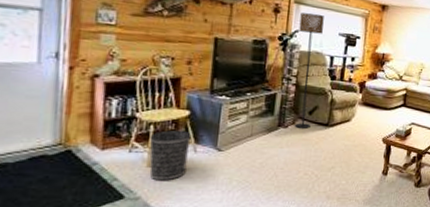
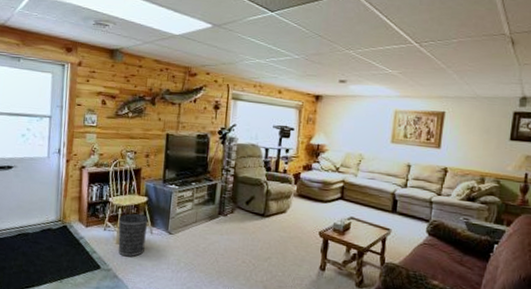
floor lamp: present [294,12,324,129] -> none [232,107,259,218]

